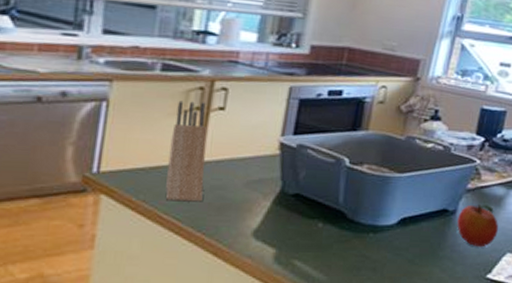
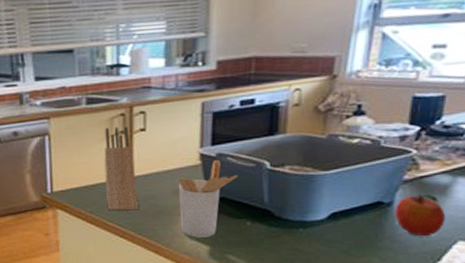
utensil holder: none [247,150,316,239] -> present [178,159,237,238]

